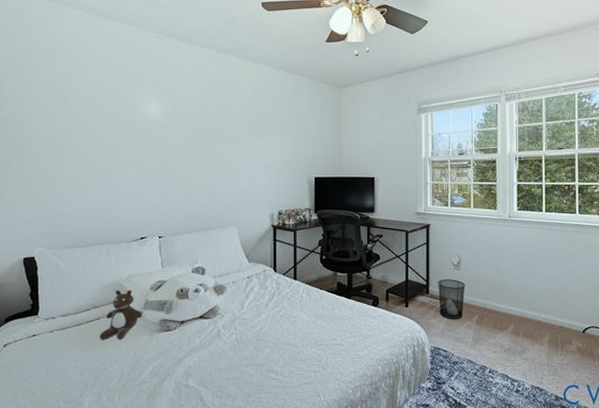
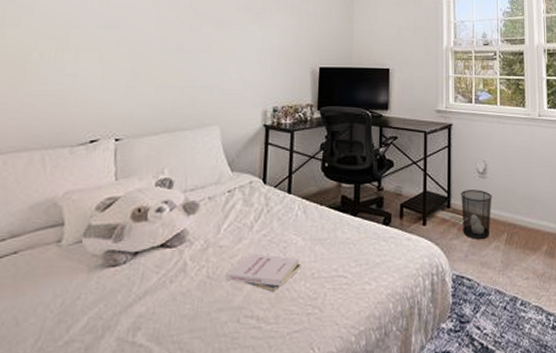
stuffed animal: present [99,290,142,340] -> none [14,211,81,282]
books: none [250,325,308,354] -> present [225,253,301,292]

